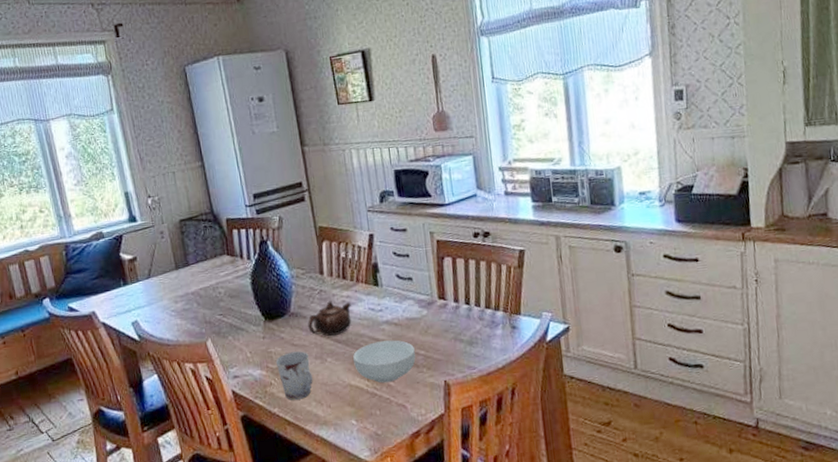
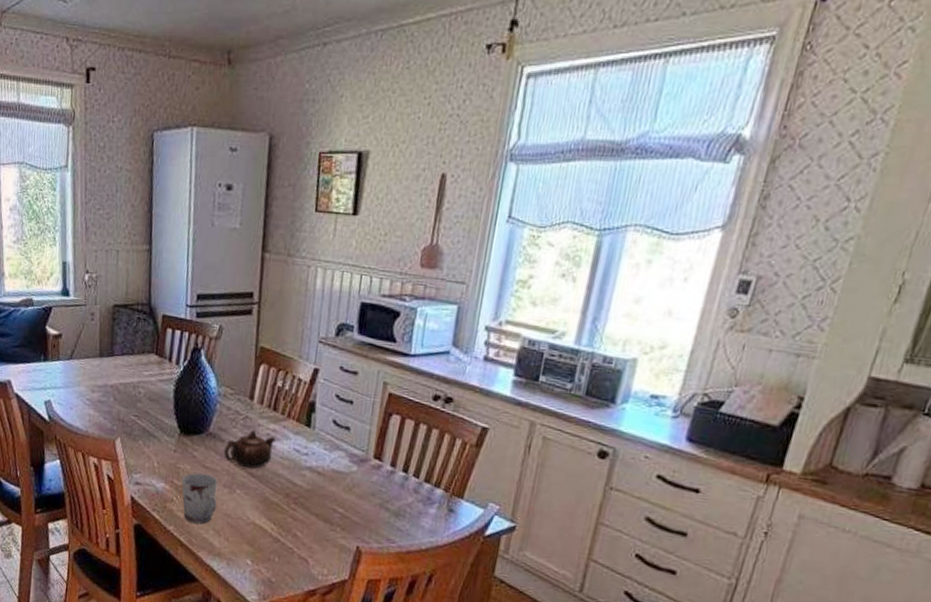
cereal bowl: present [353,340,416,383] -> none [263,486,333,533]

